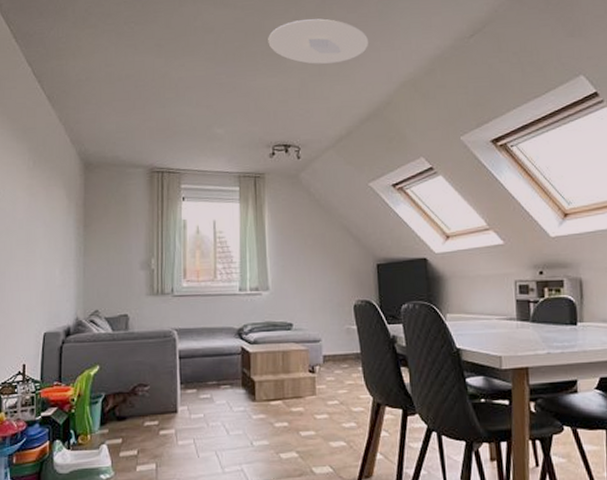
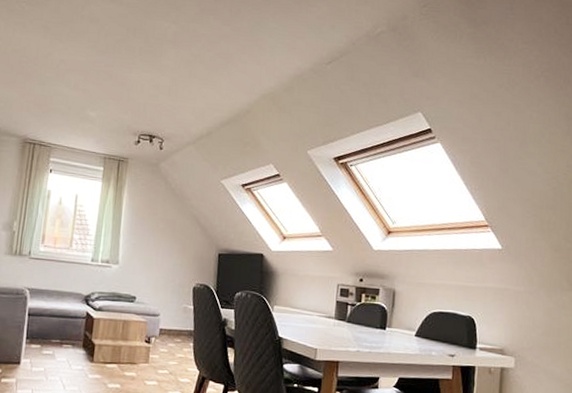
ceiling light: present [268,18,368,64] -> none [147,24,238,68]

